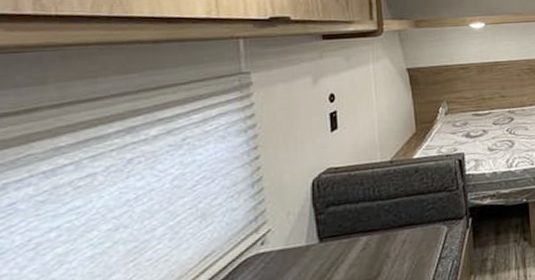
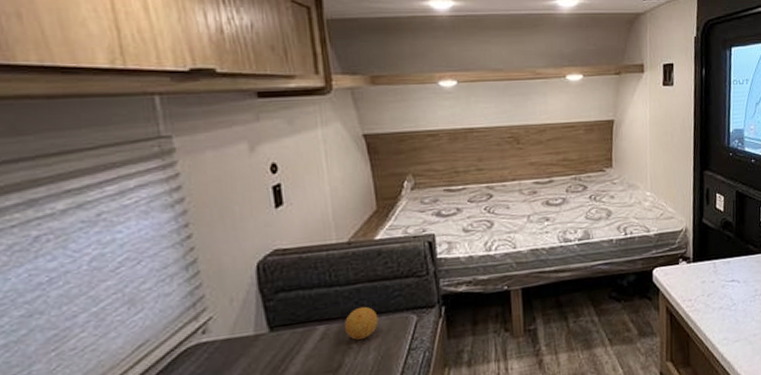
fruit: none [384,218,414,249] -> present [344,306,379,340]

